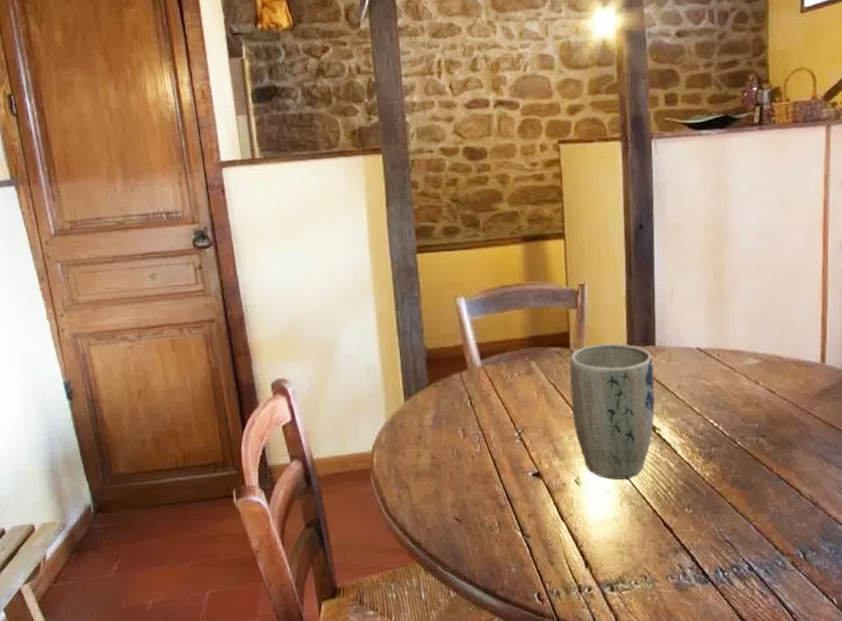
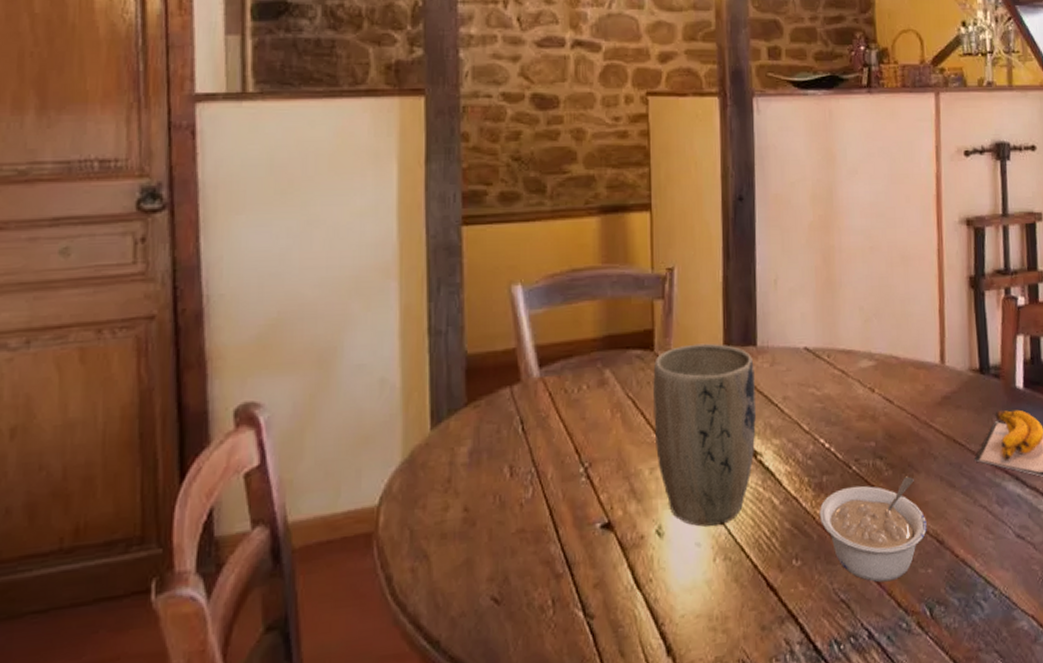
legume: none [708,451,803,530] -> present [819,476,927,582]

